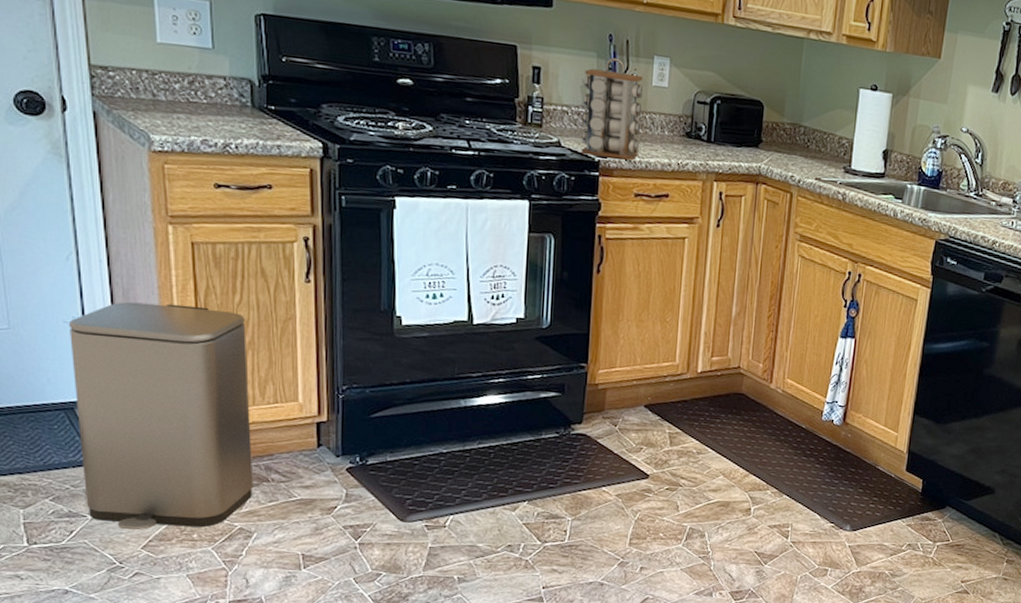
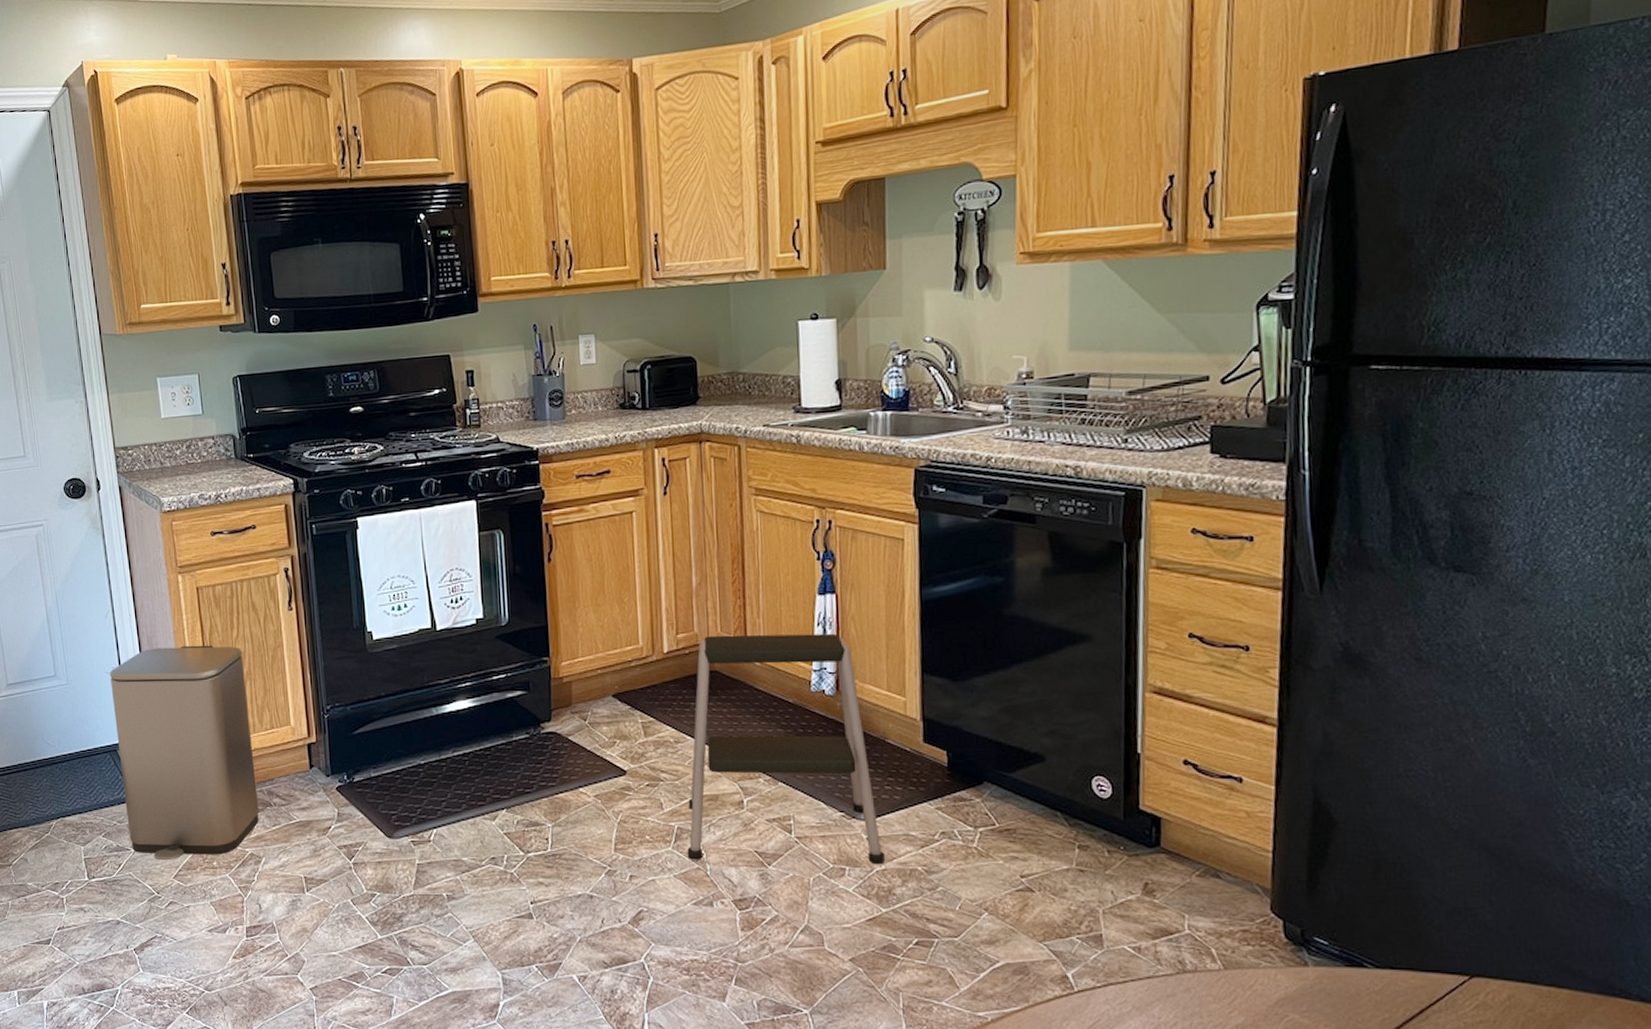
spice rack: present [581,57,643,161] -> none [515,345,575,446]
step stool: none [695,362,861,568] -> present [687,633,885,865]

